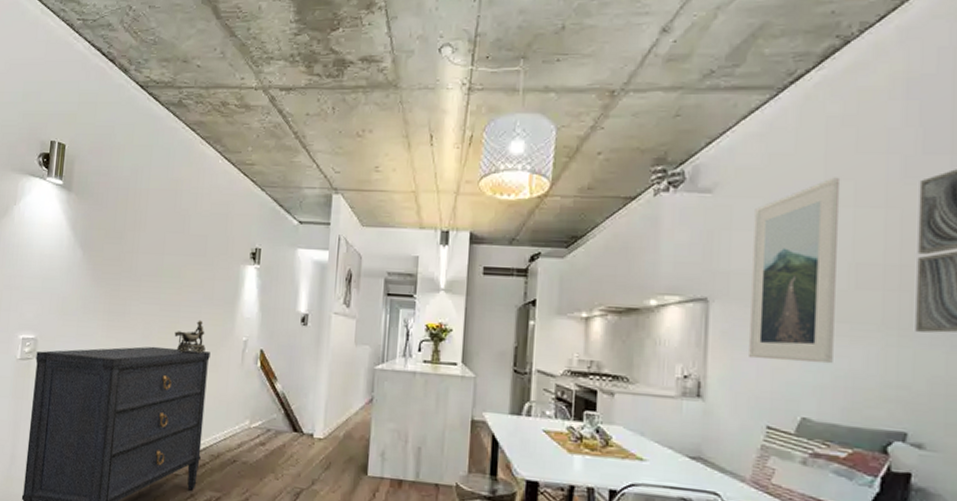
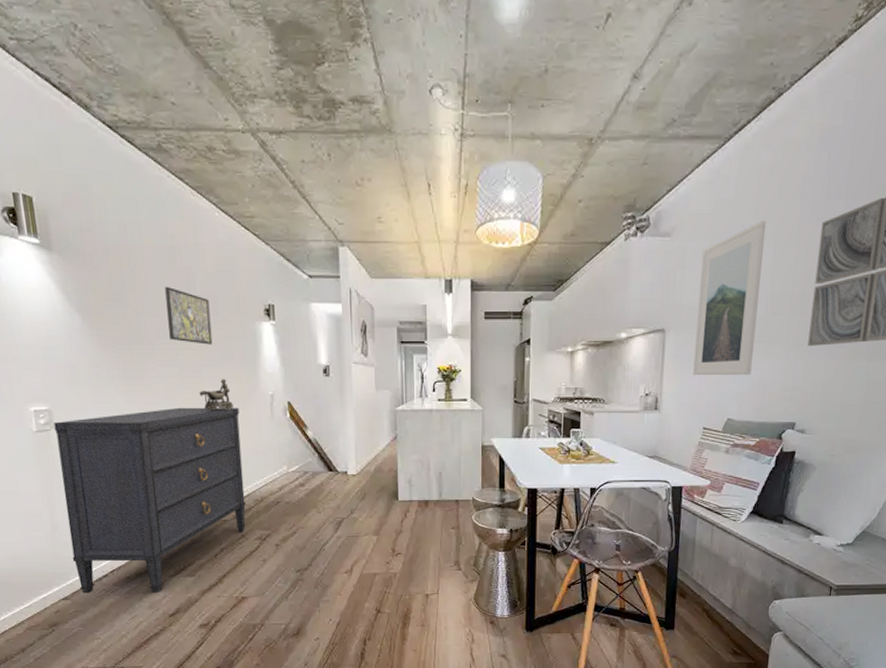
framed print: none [156,227,200,285] -> present [165,287,213,345]

